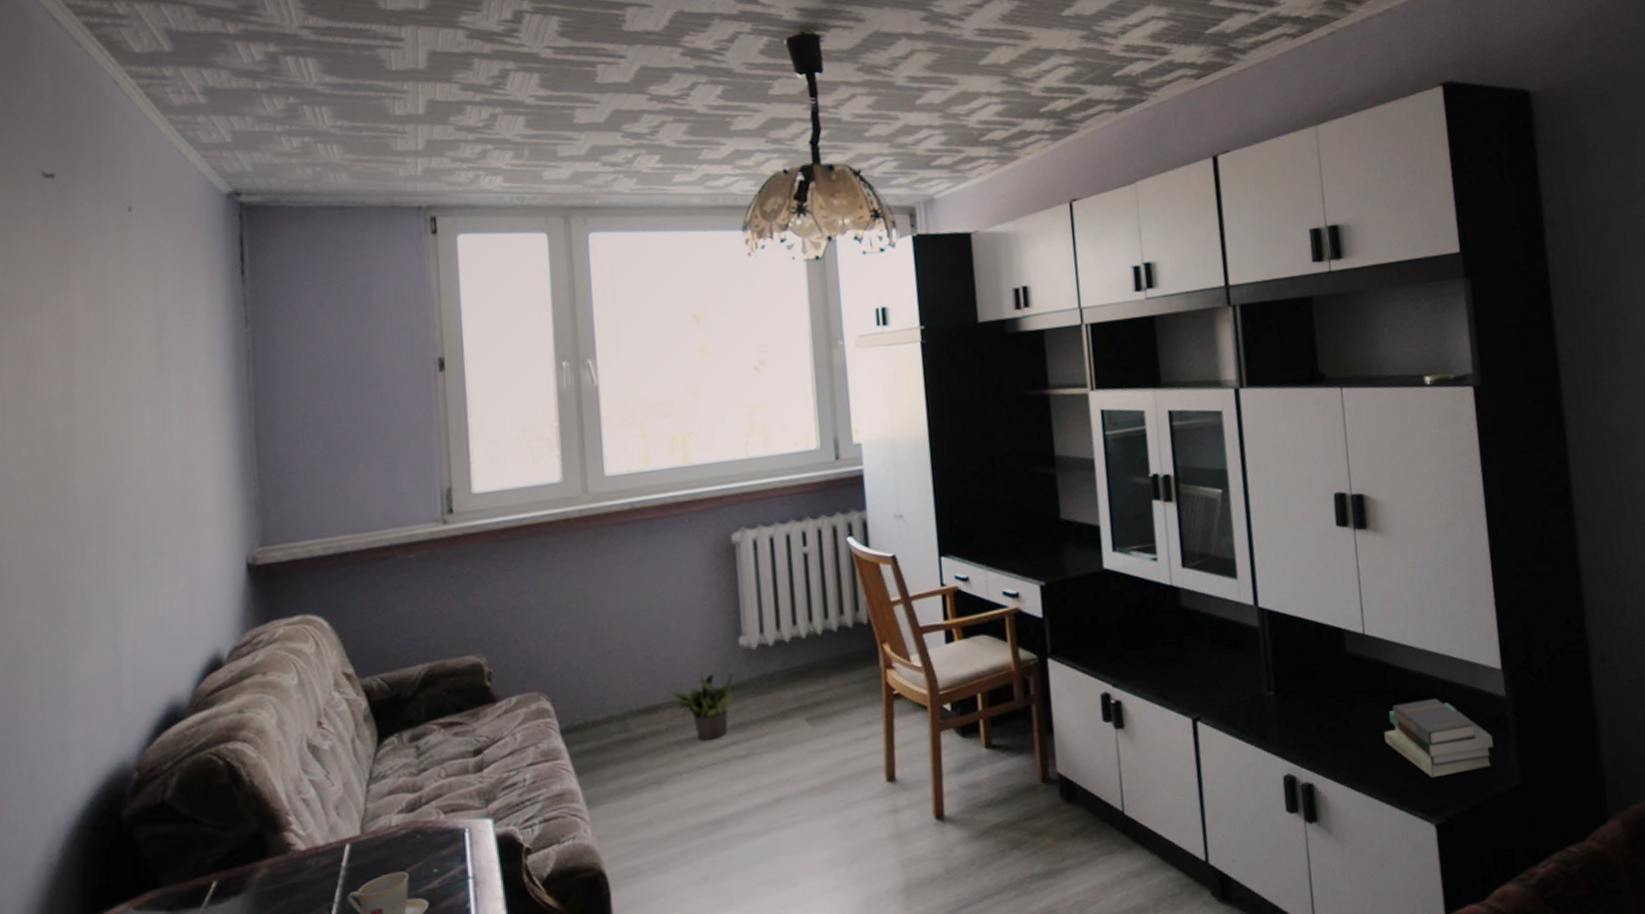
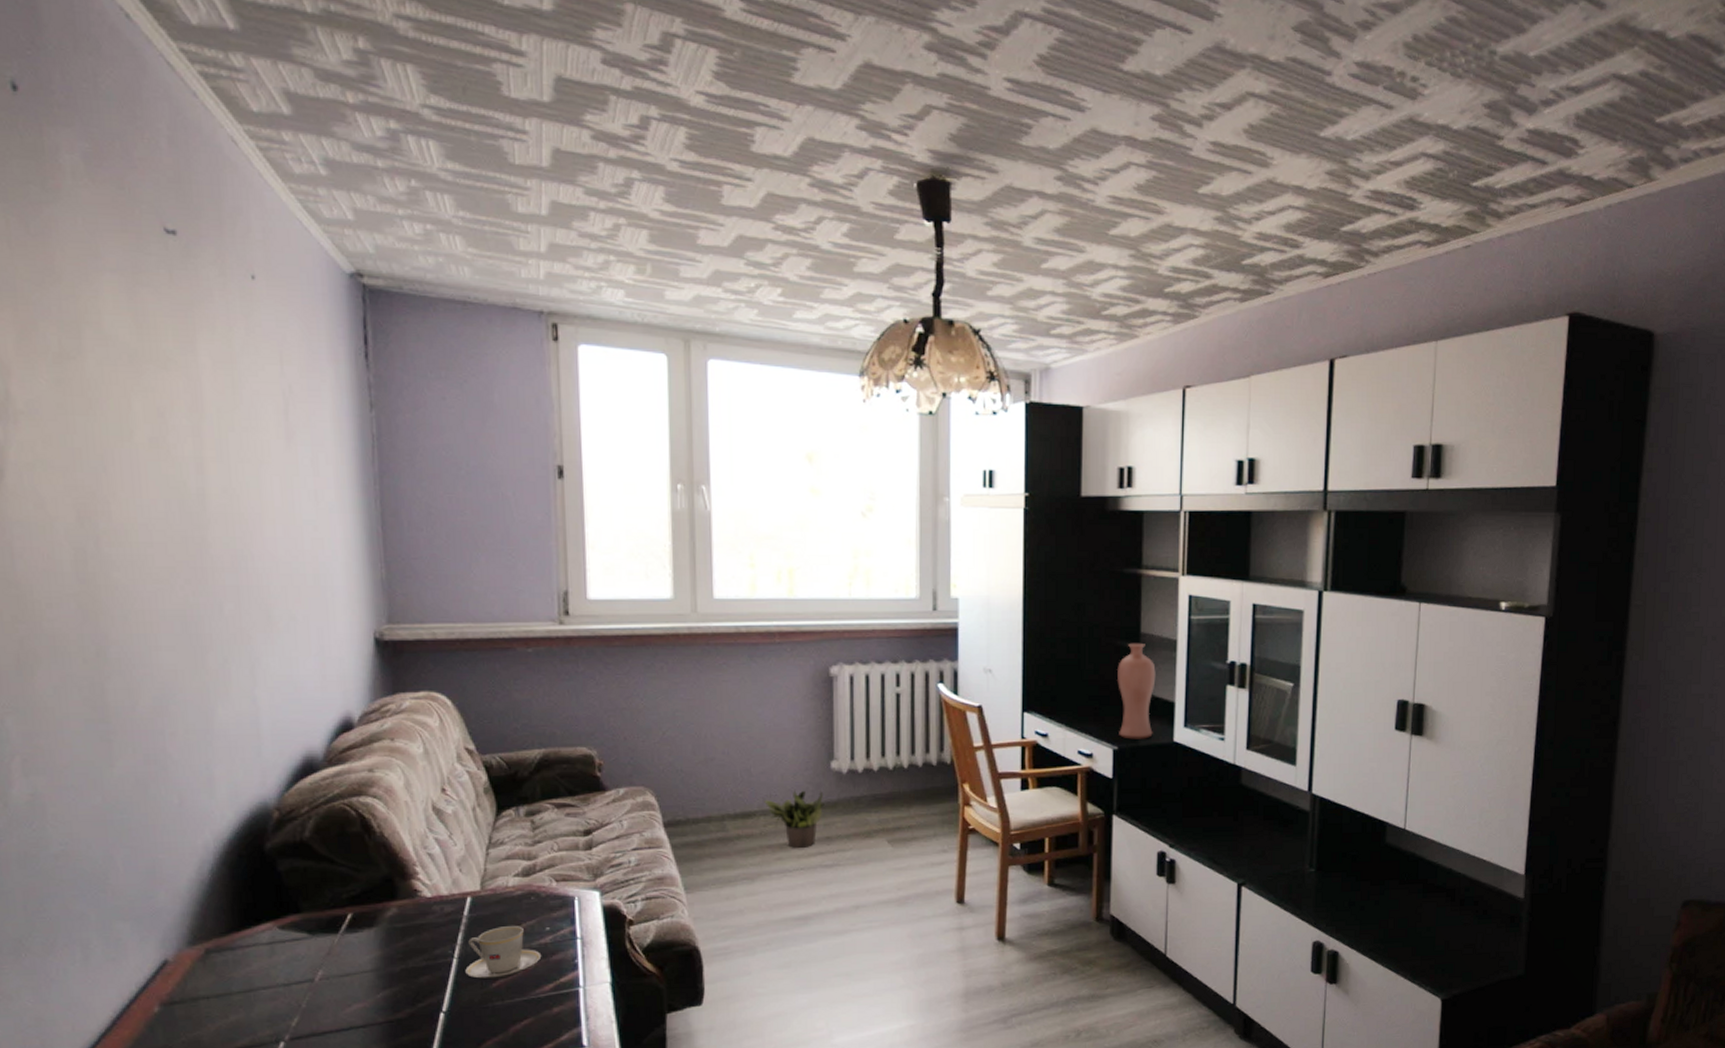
vase: none [1035,467,1081,573] -> present [1118,643,1156,739]
books: present [1384,698,1494,778] -> none [1409,892,1505,959]

